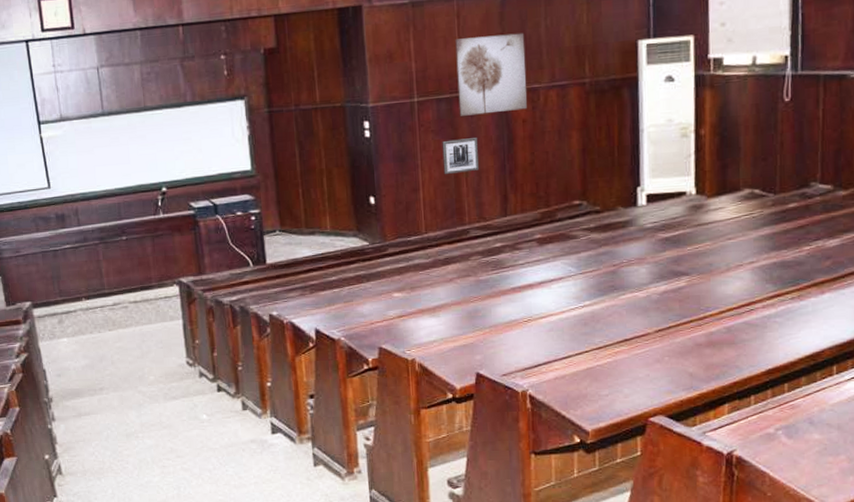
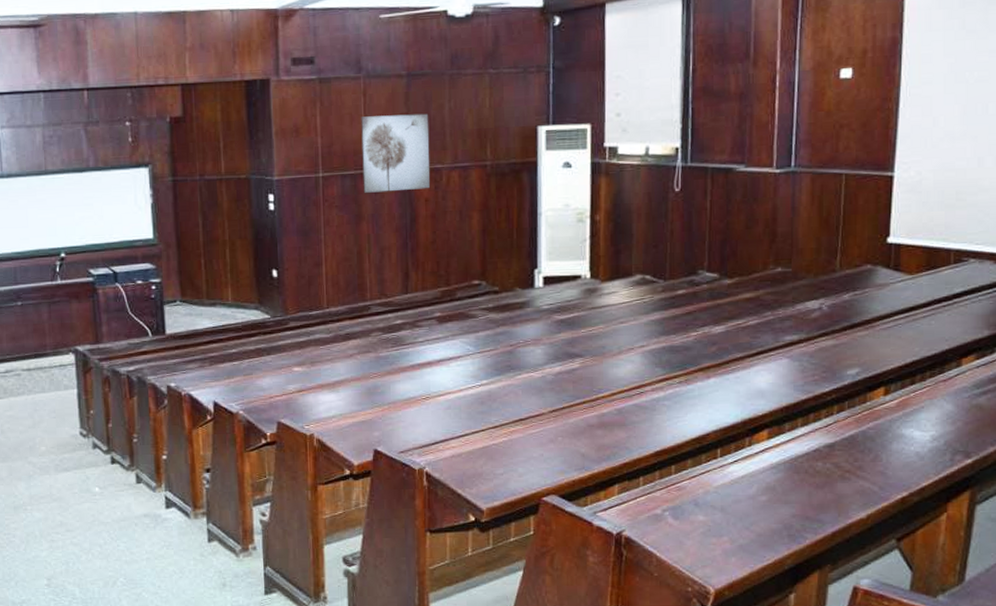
wall art: present [442,138,479,175] -> none [345,215,381,251]

